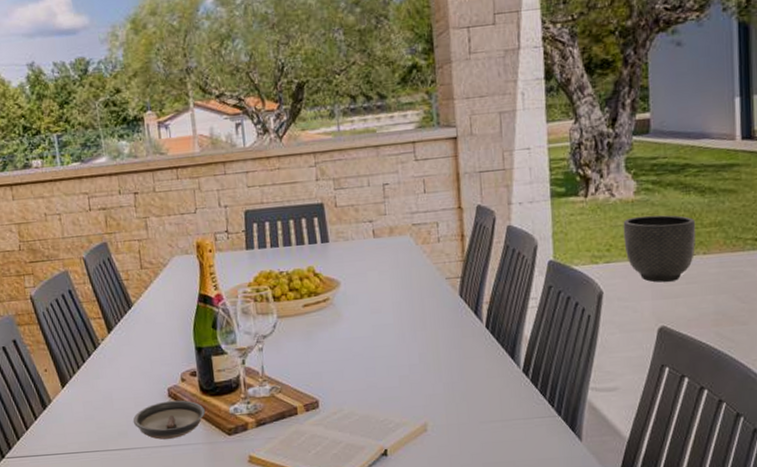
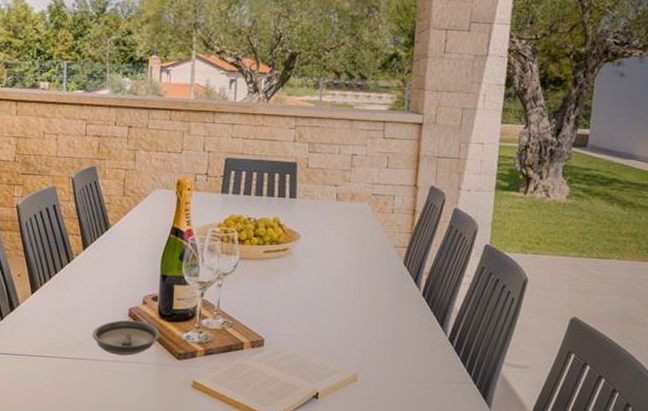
planter: present [623,215,696,283] -> none [552,217,615,279]

